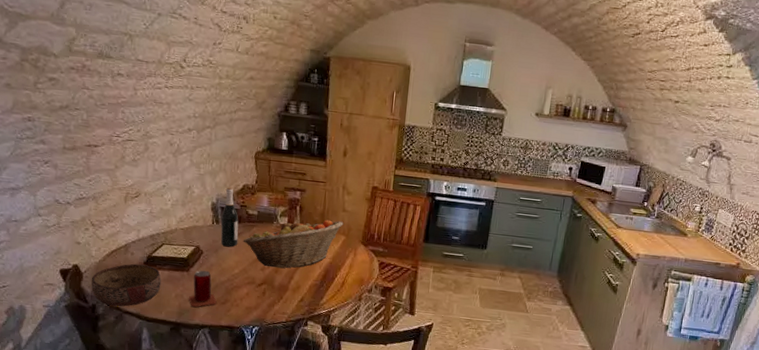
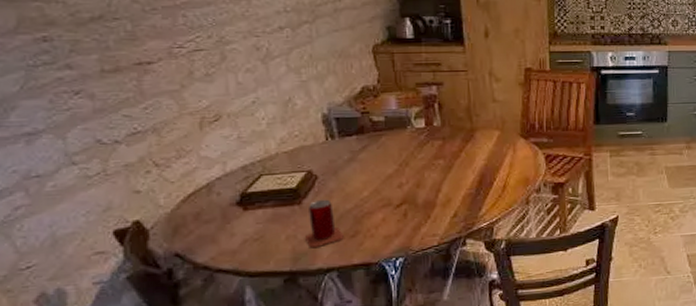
bowl: present [91,263,161,307] -> none [162,205,264,266]
wine bottle: present [220,187,239,247] -> none [336,92,364,166]
fruit basket: present [243,220,344,268] -> none [369,114,496,181]

